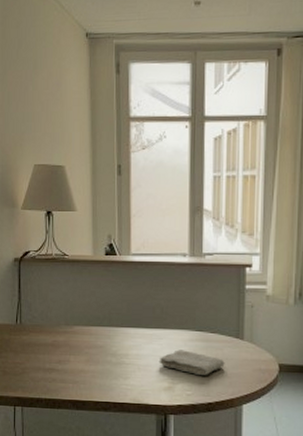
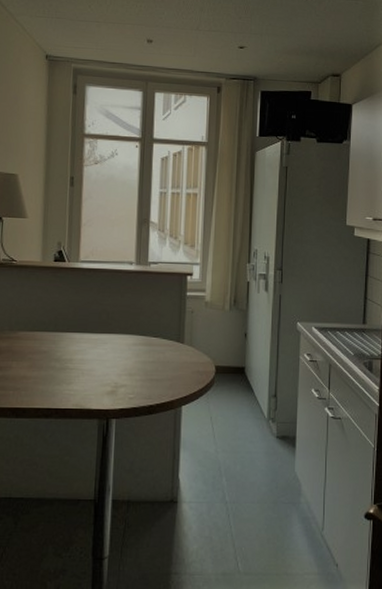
washcloth: present [159,350,225,375] -> none [103,354,166,378]

